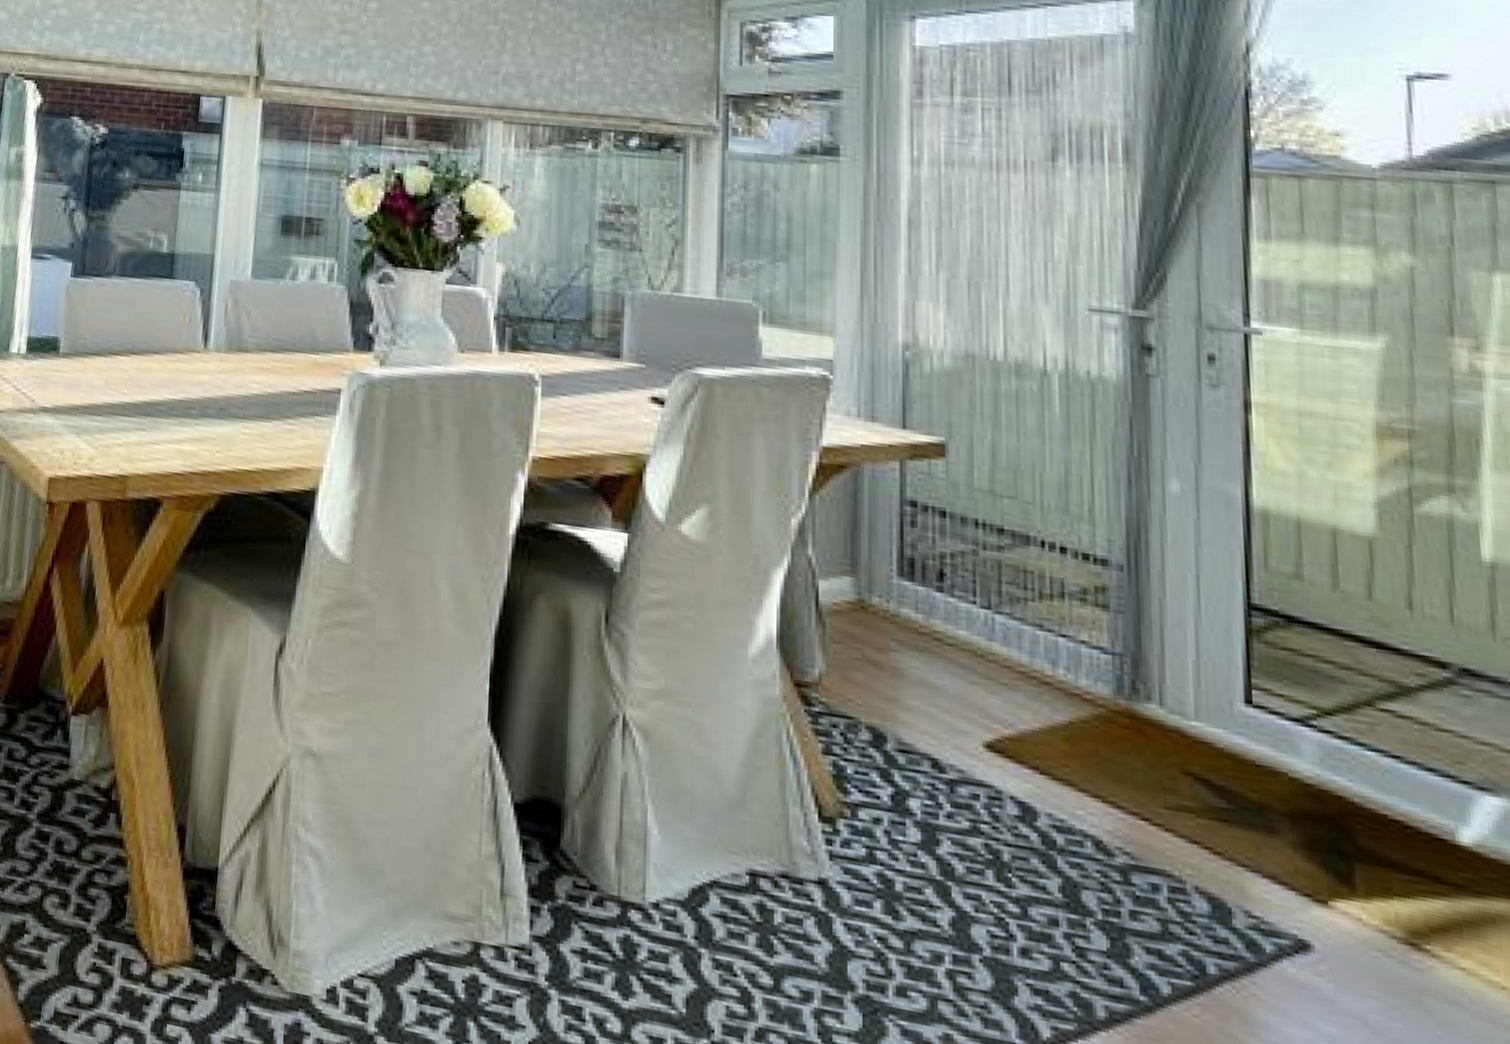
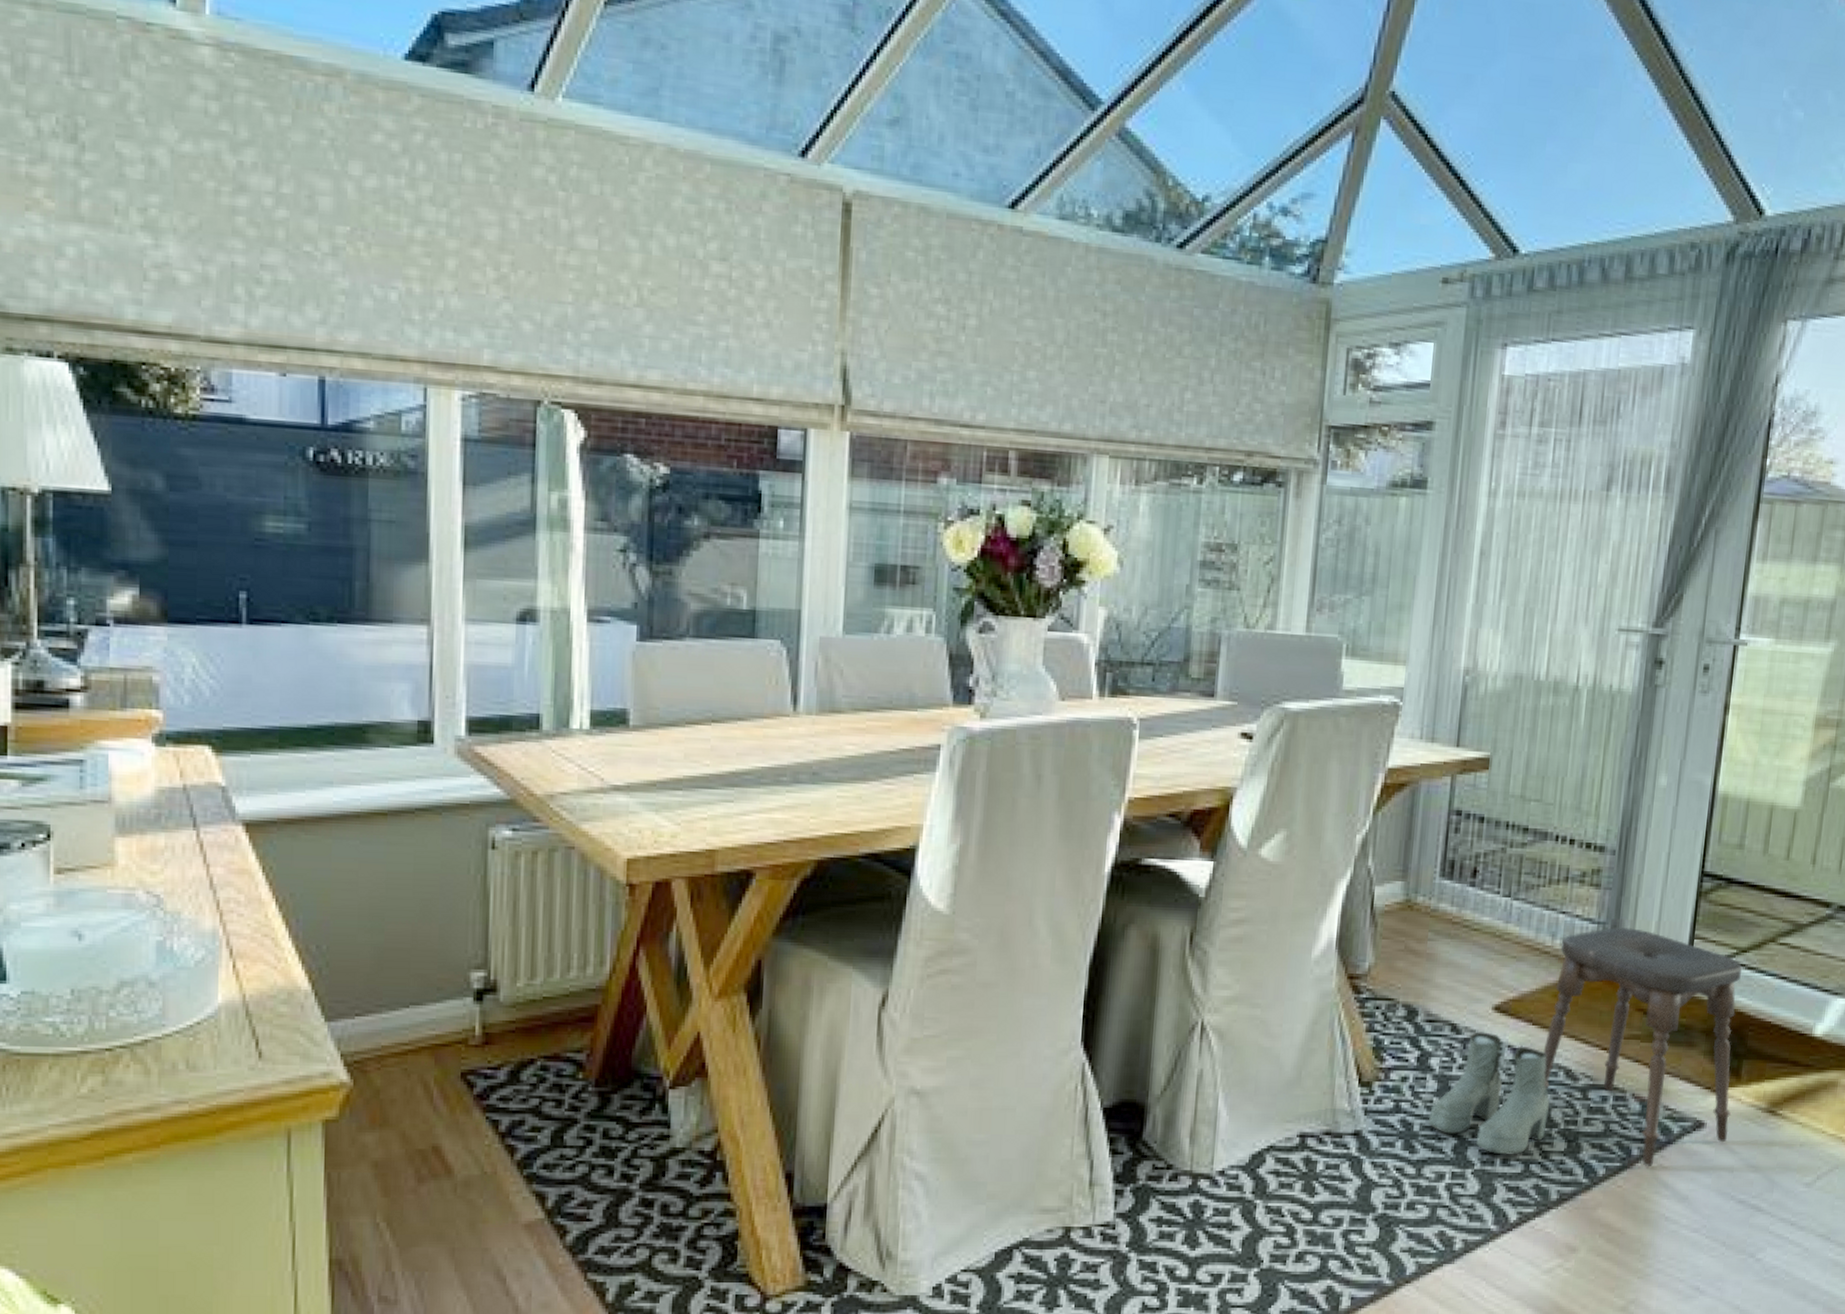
boots: none [913,773,1079,947] -> present [1428,1032,1551,1155]
stool: none [1059,661,1350,995] -> present [1543,926,1742,1166]

